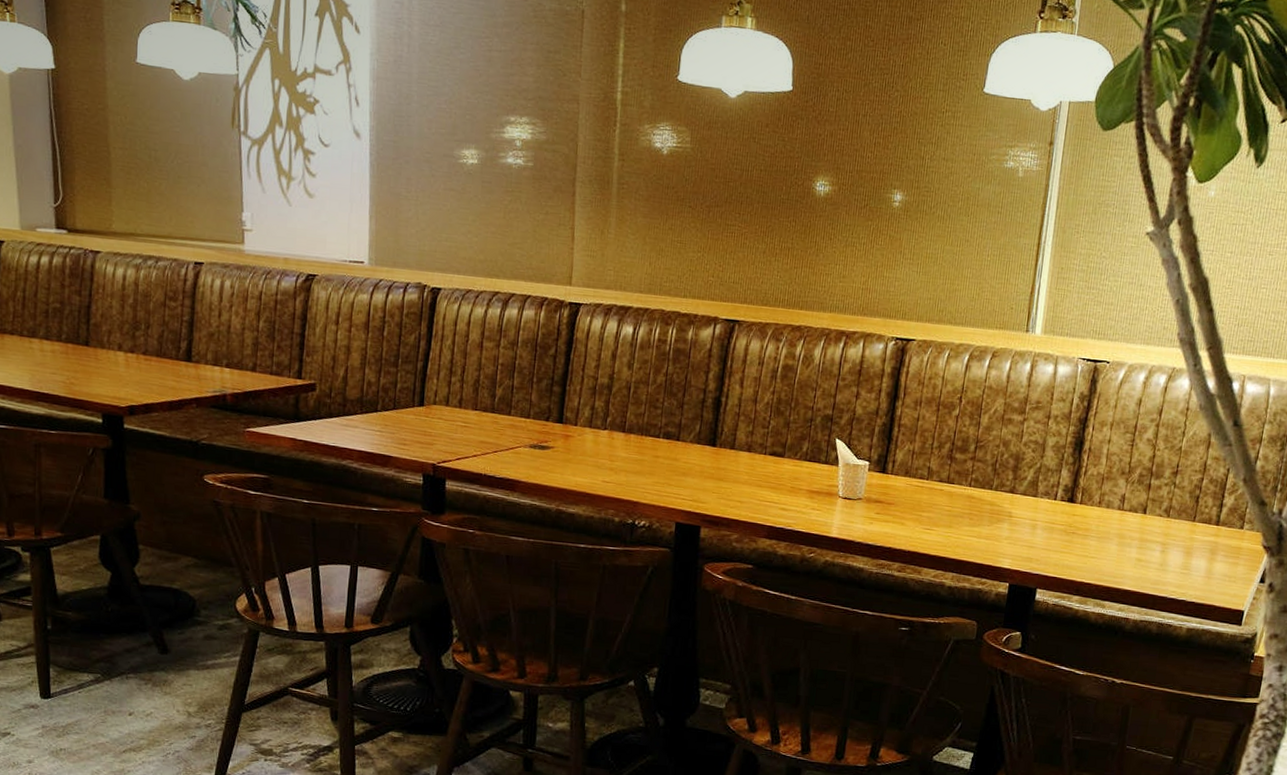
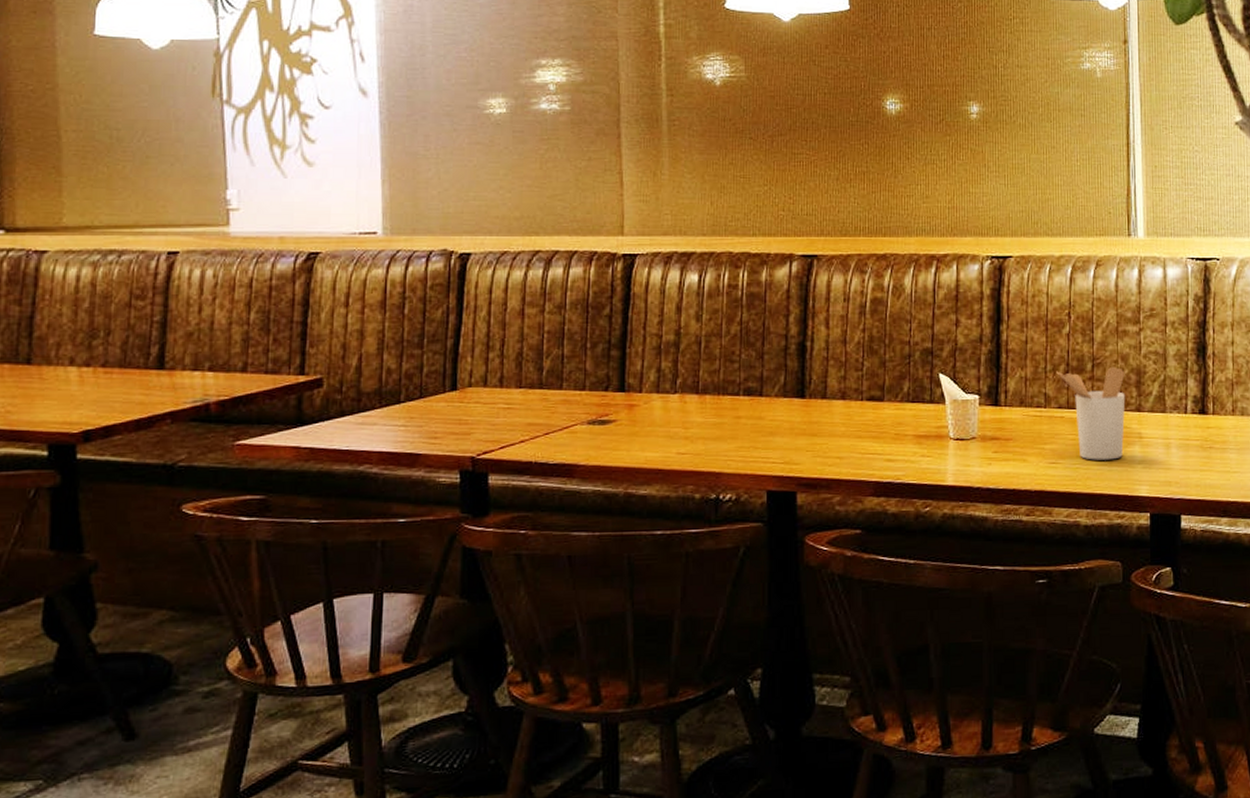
utensil holder: none [942,448,1005,533] -> present [1056,366,1126,460]

